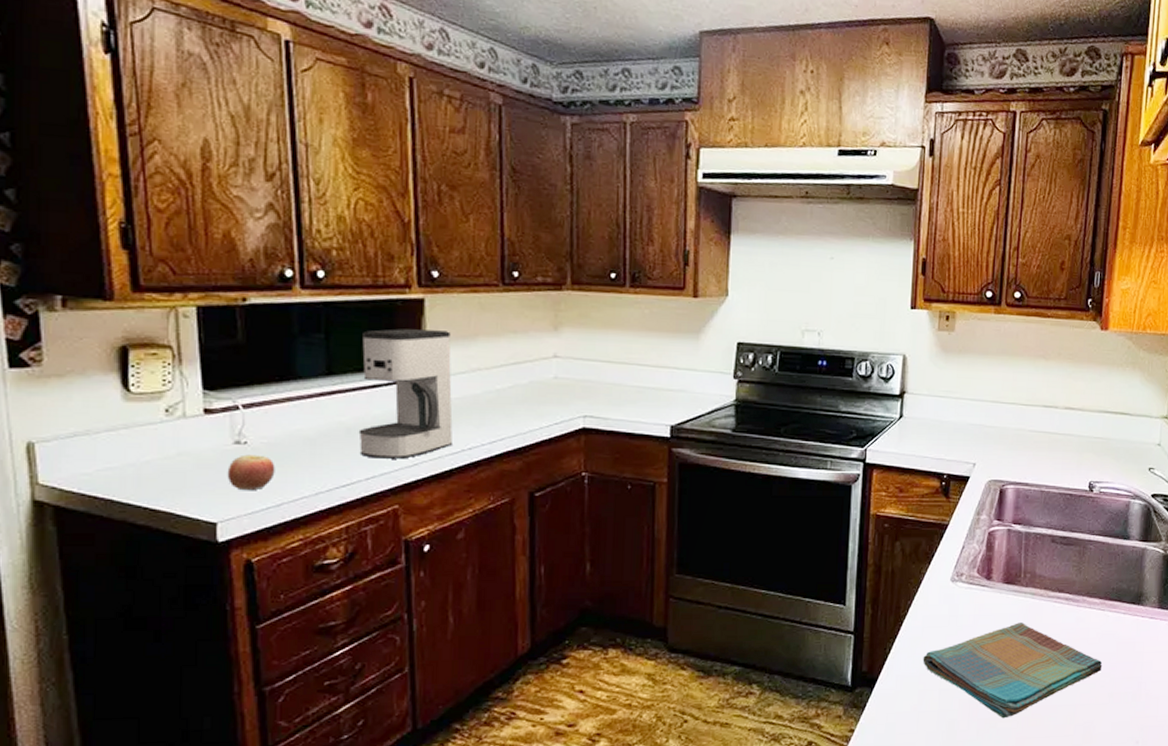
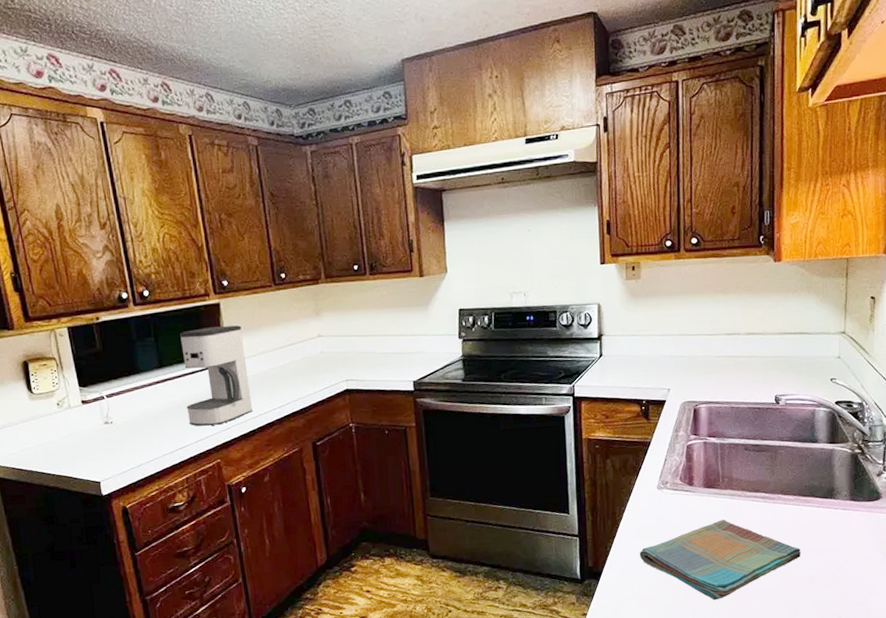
apple: present [227,454,275,490] -> none [102,430,134,457]

